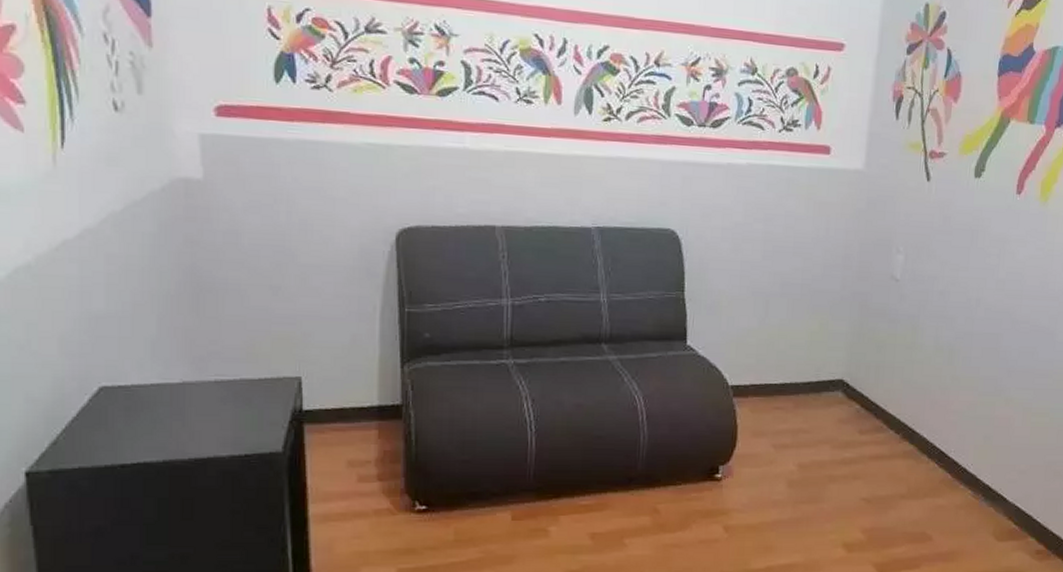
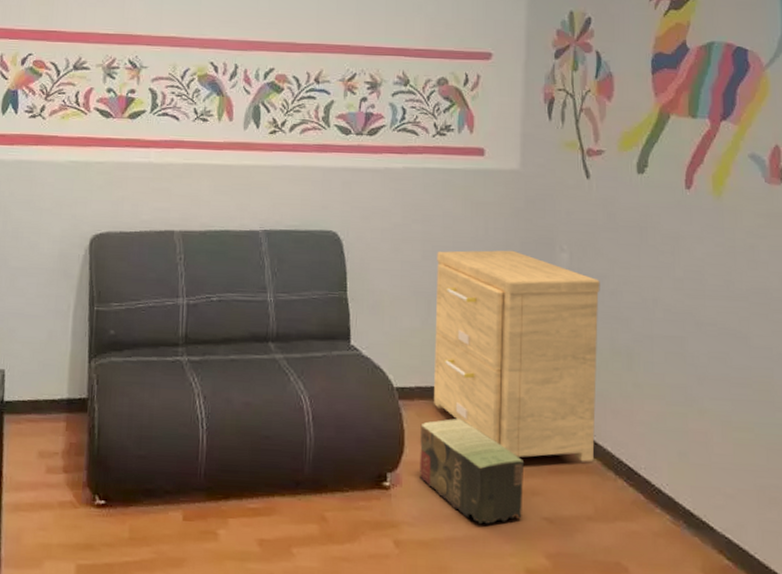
cardboard box: none [751,413,849,508] -> present [420,419,525,525]
side table: none [767,251,931,448] -> present [434,250,600,462]

